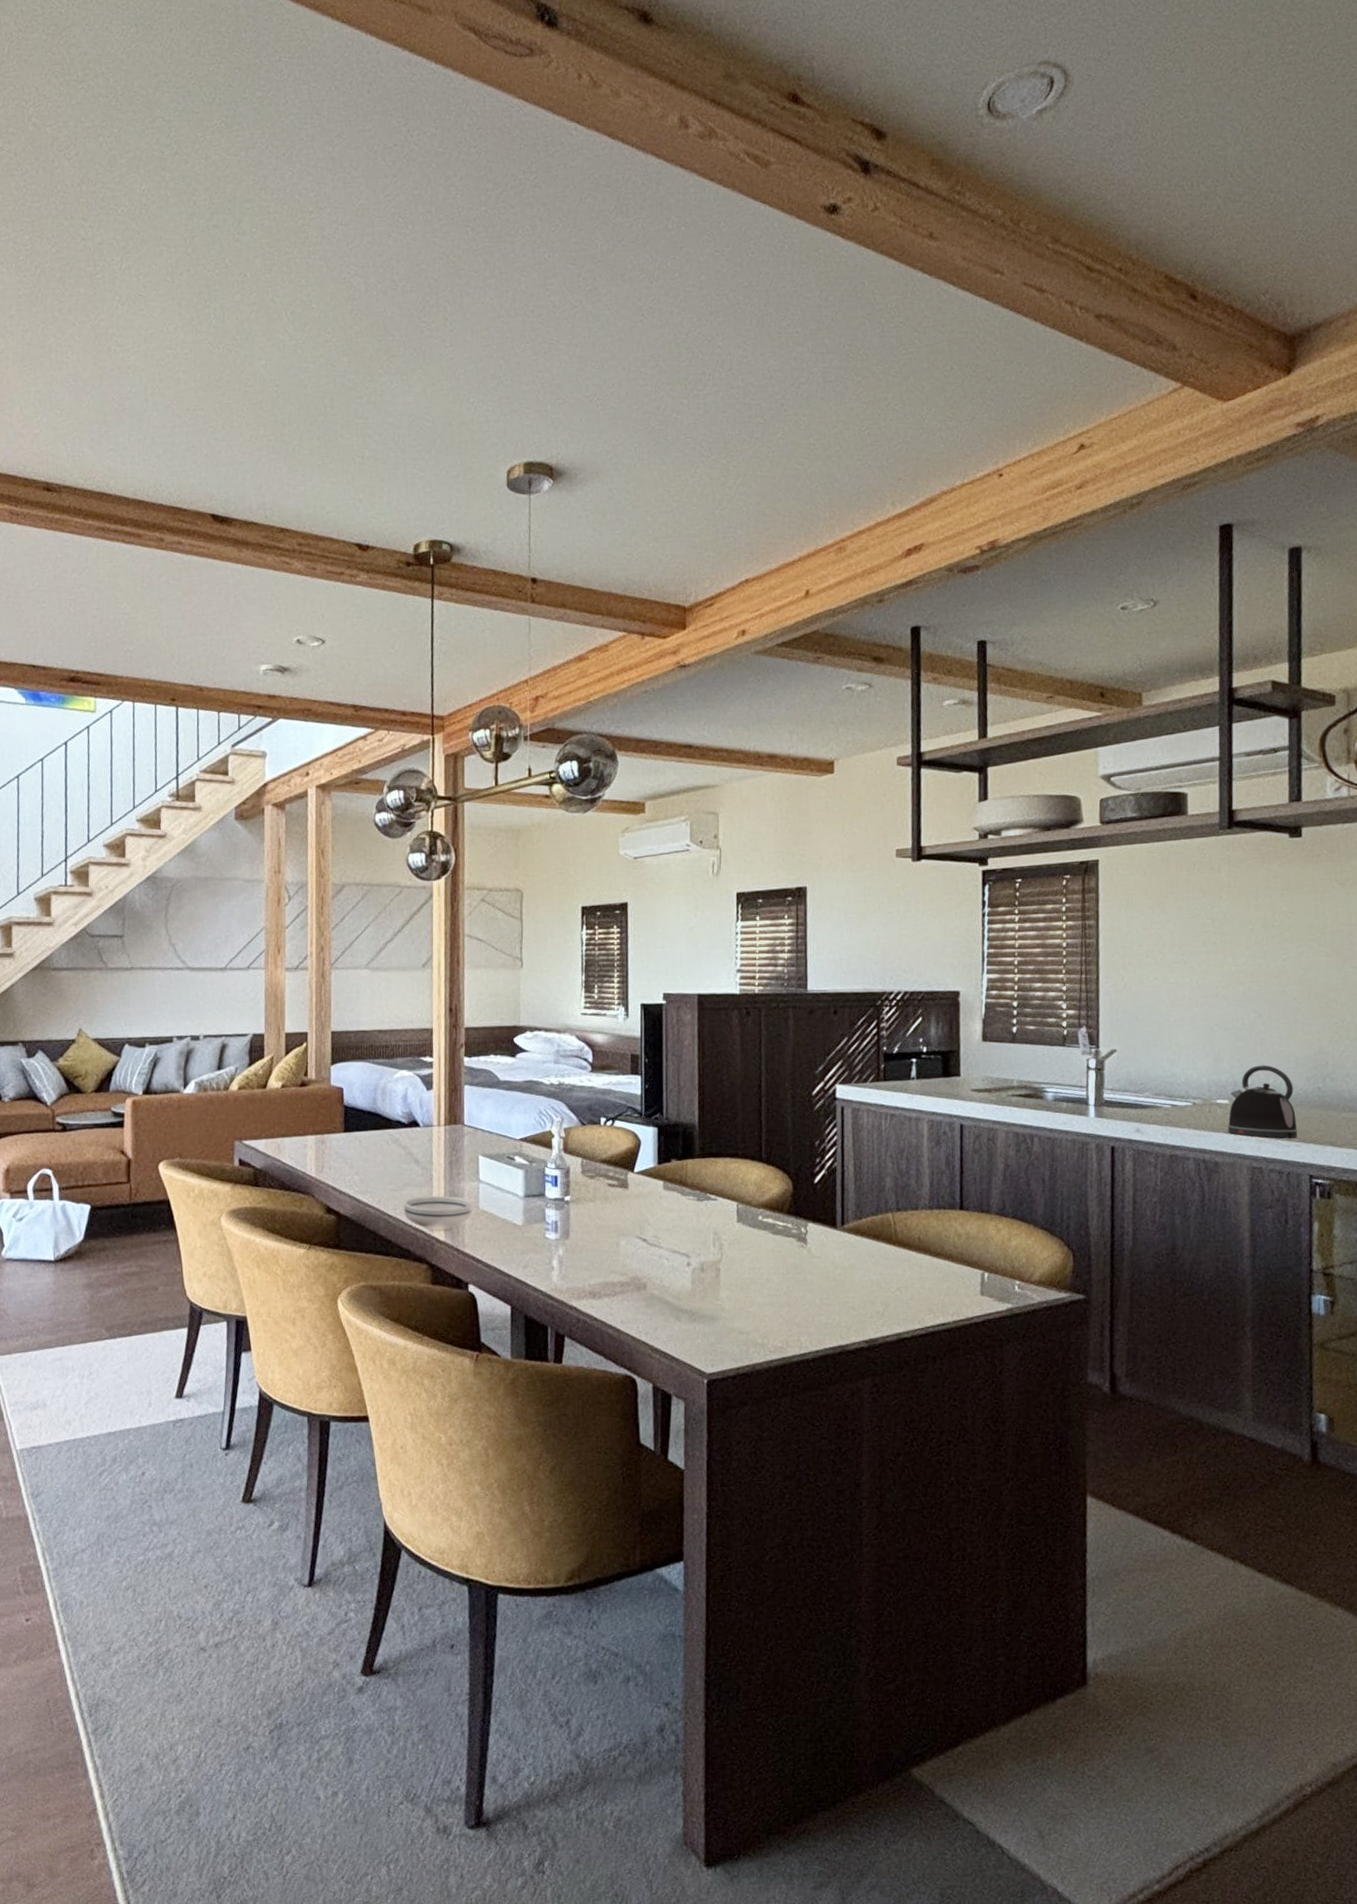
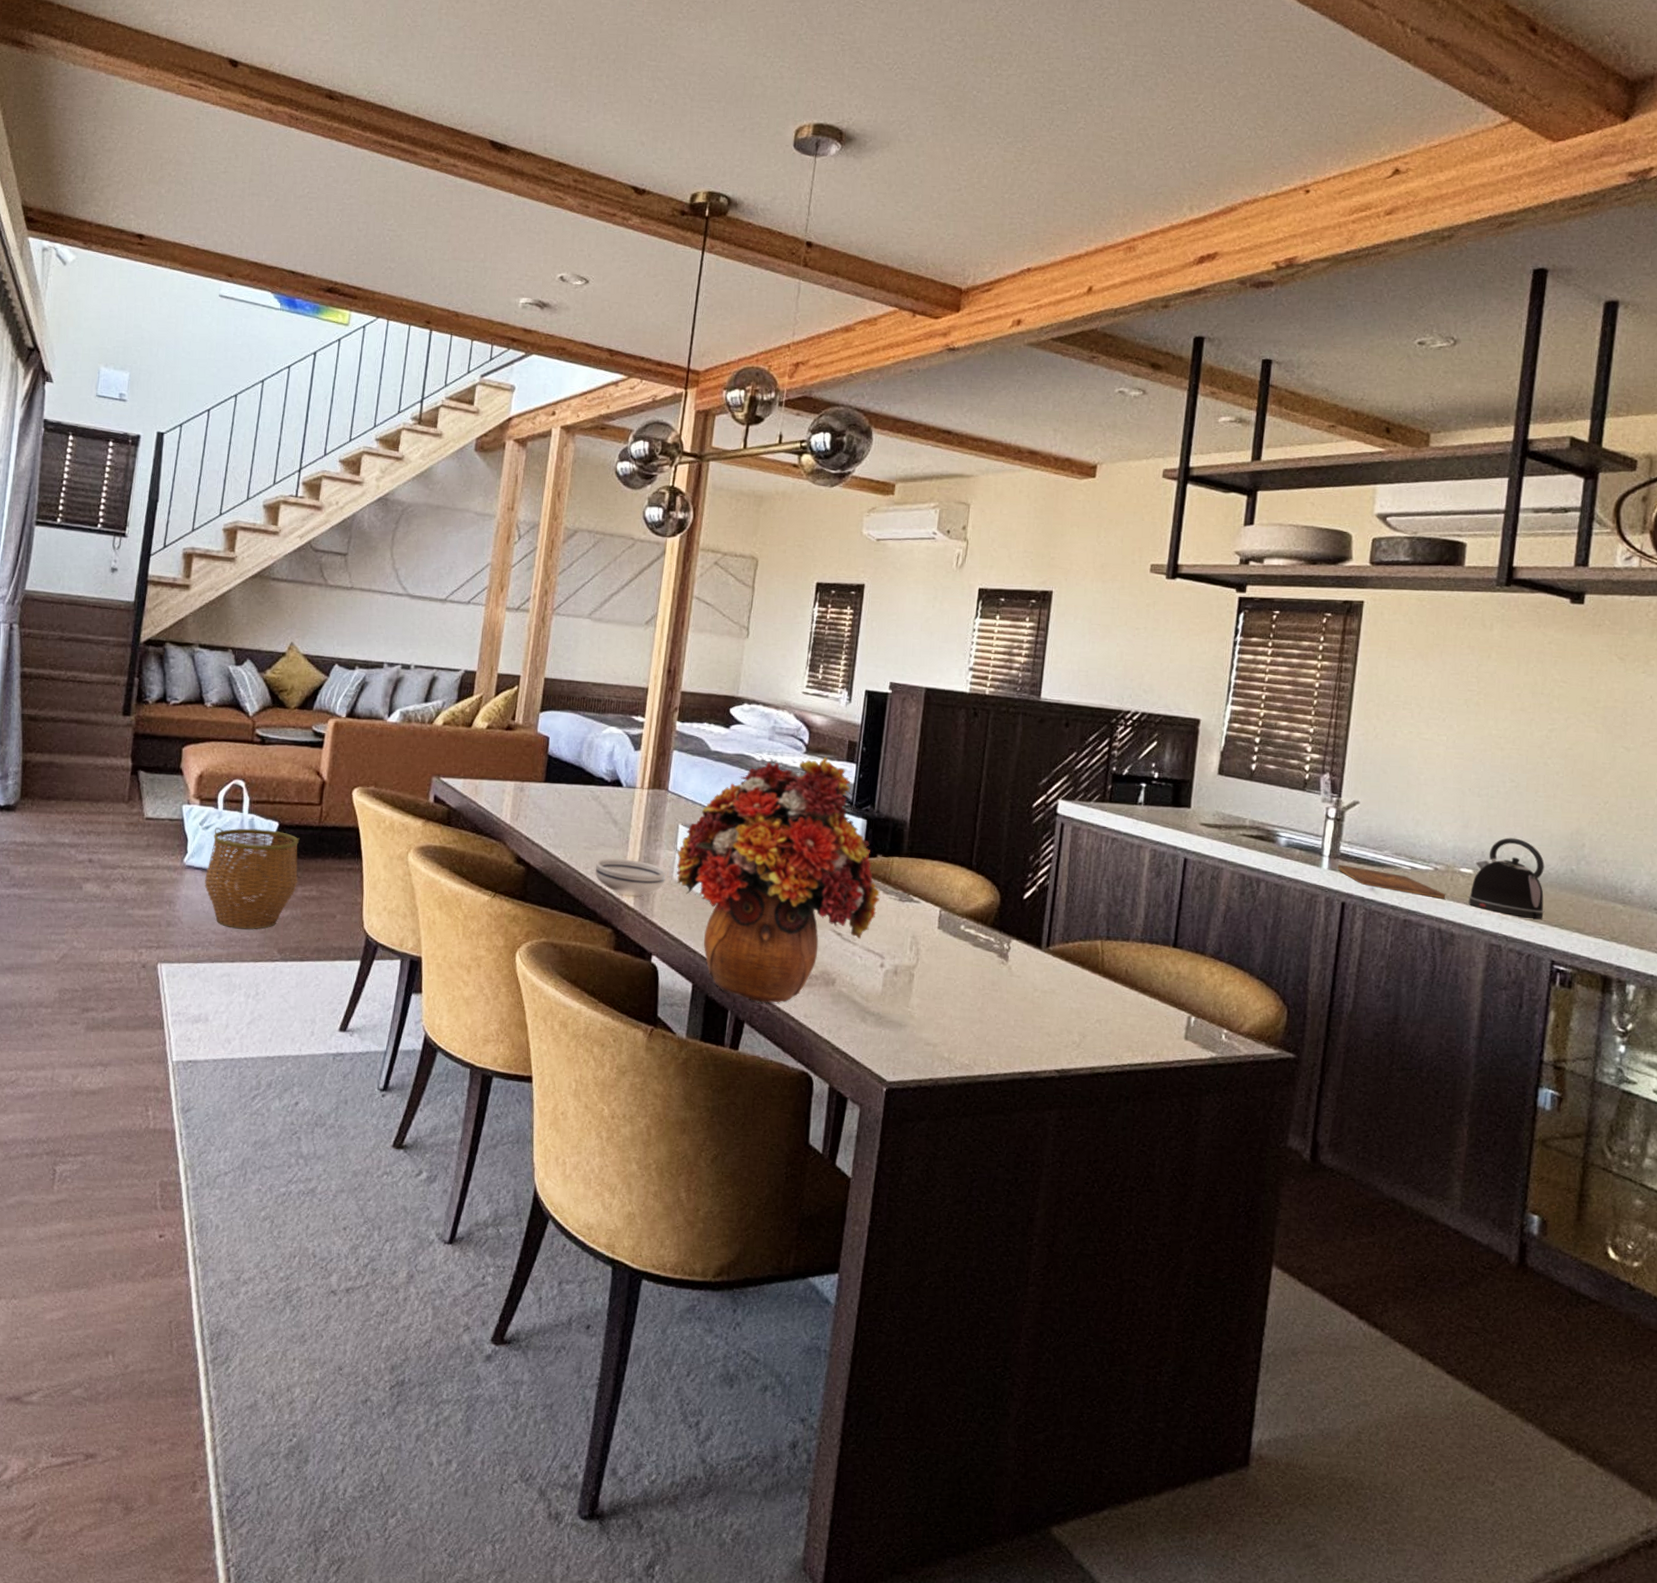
basket: none [25,1213,117,1313] -> present [204,827,300,930]
flower arrangement: none [480,1073,679,1315] -> present [677,757,880,1003]
cutting board: none [1103,1111,1207,1131] -> present [1337,864,1446,899]

